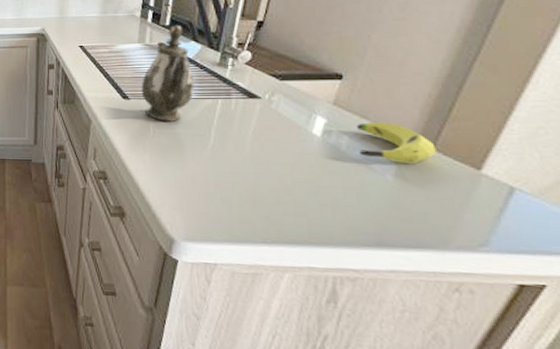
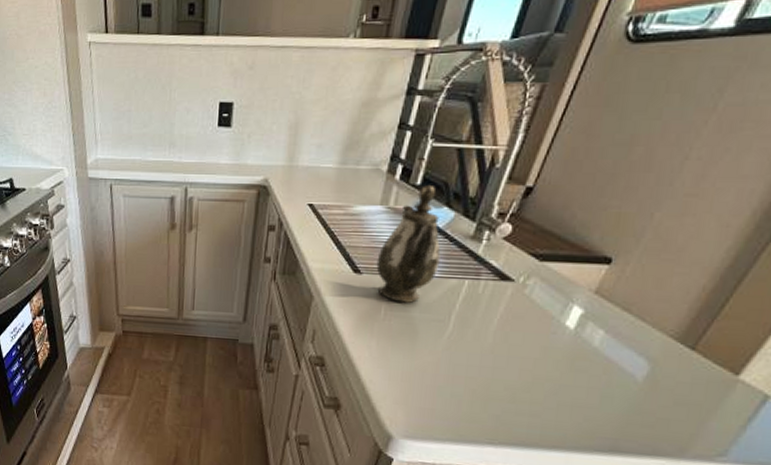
banana: present [357,122,437,163] -> none [612,316,697,365]

